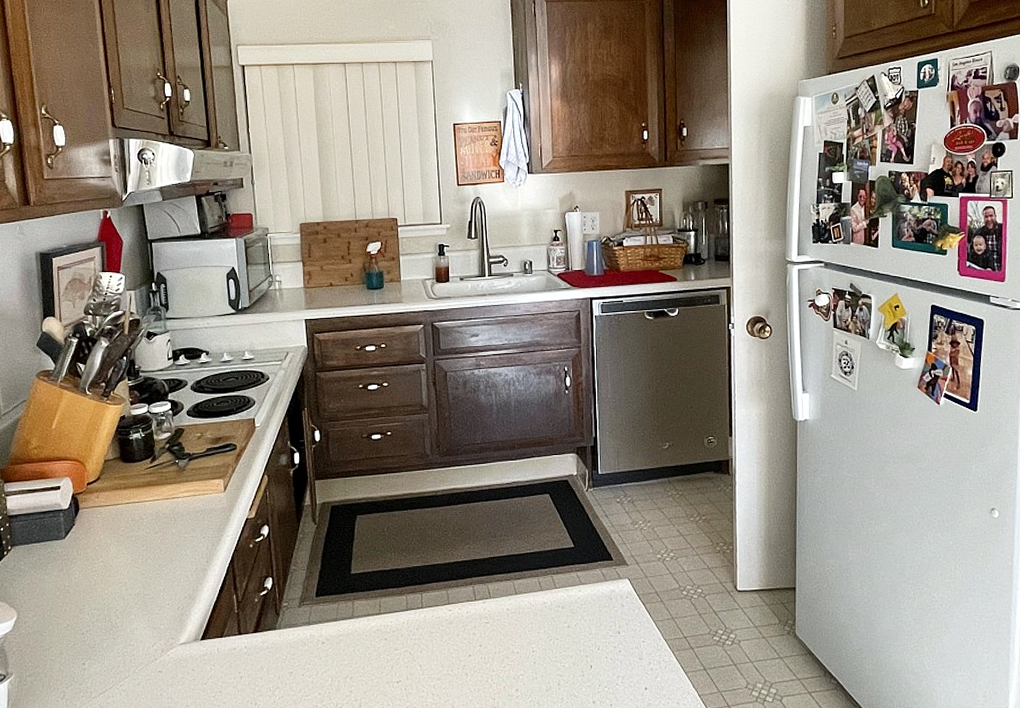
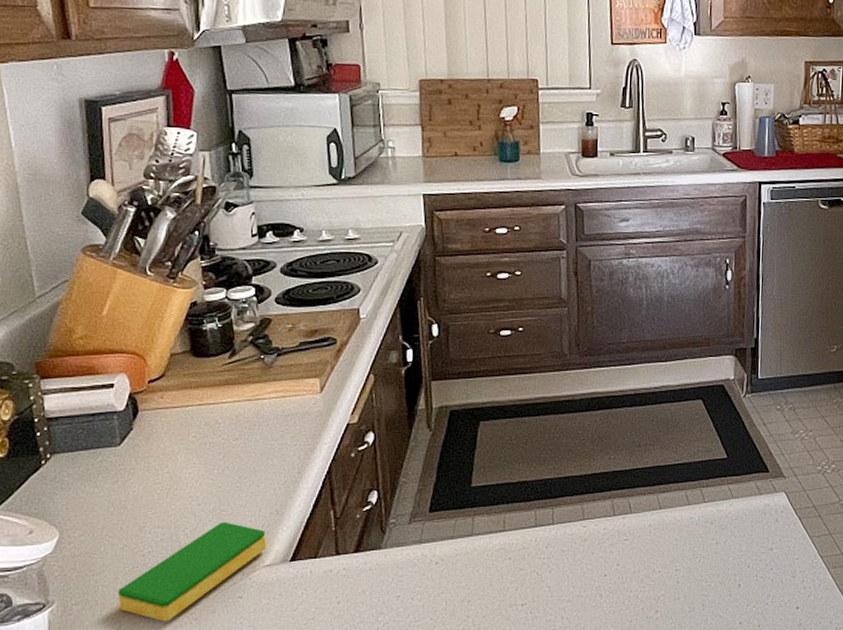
dish sponge: none [63,604,182,693] -> present [118,521,267,622]

